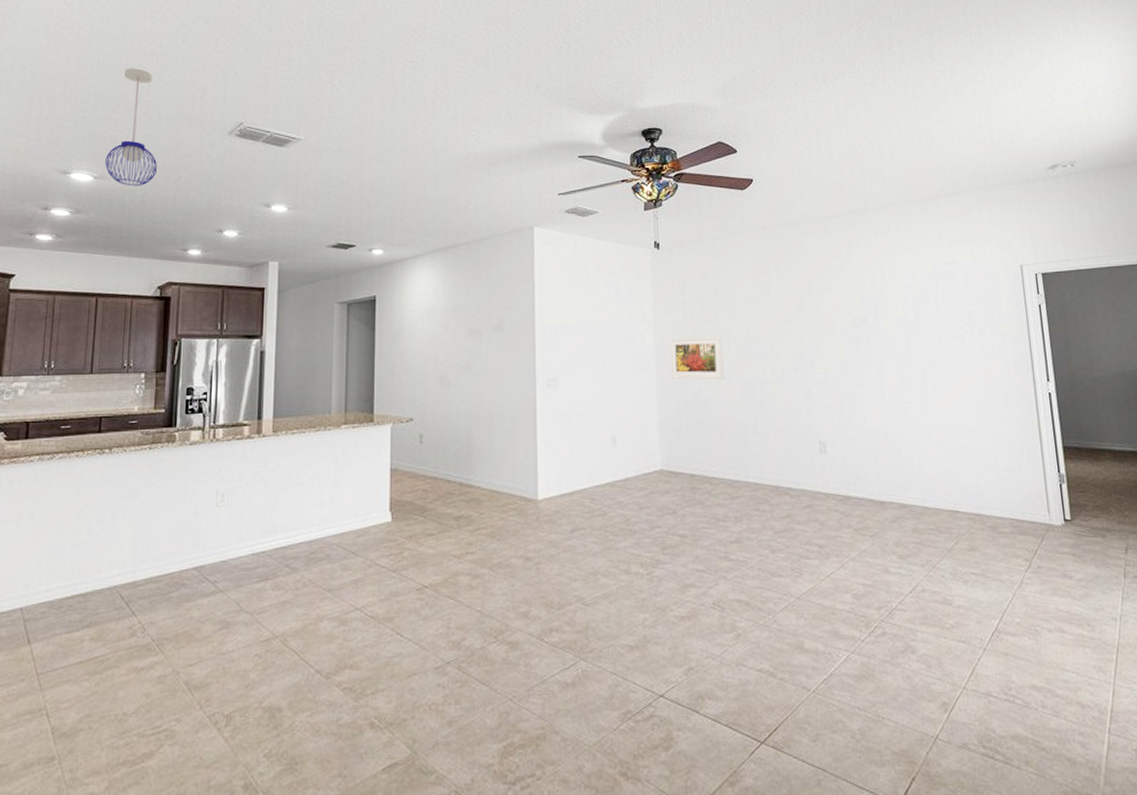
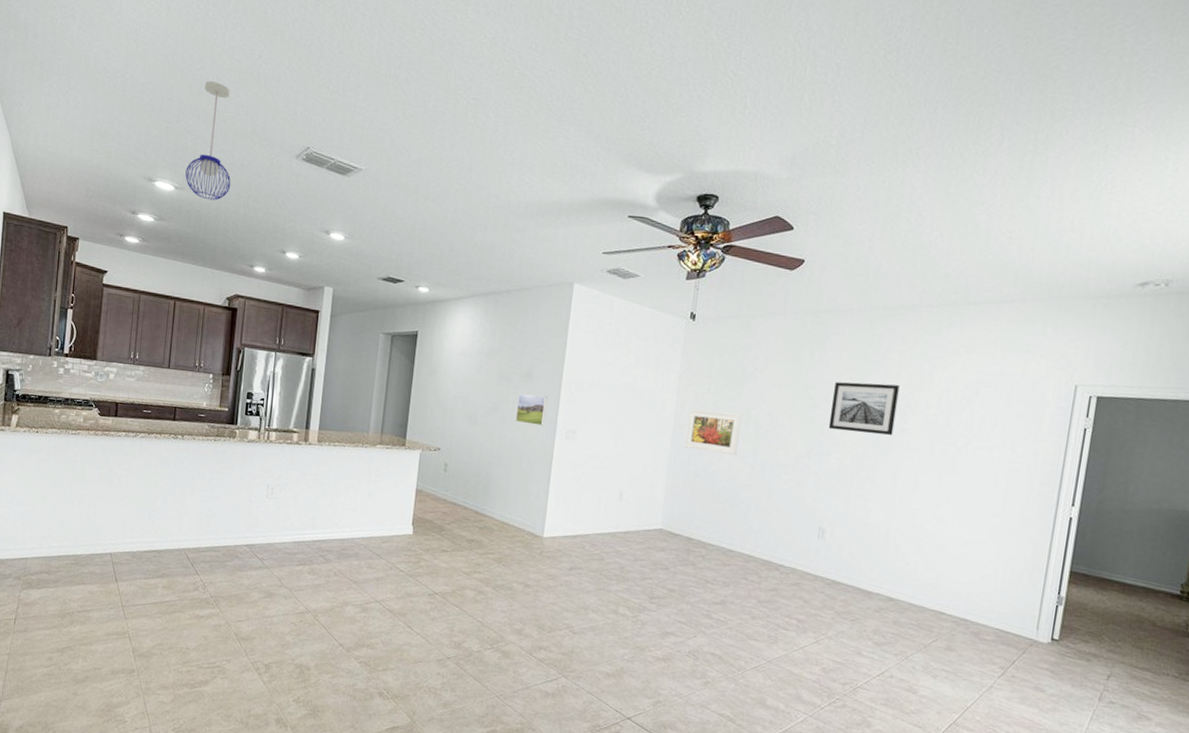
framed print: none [491,346,523,378] -> present [515,393,548,426]
wall art: none [805,287,869,339] -> present [828,381,900,435]

